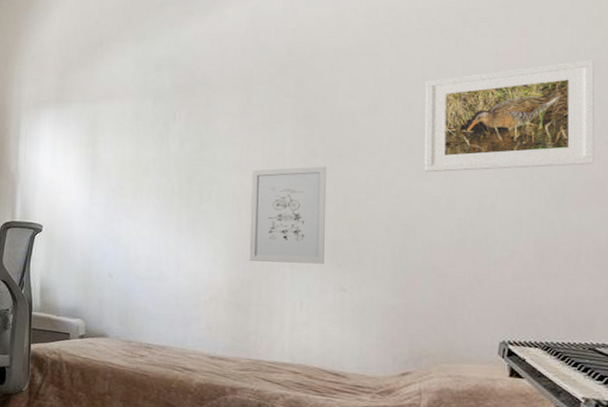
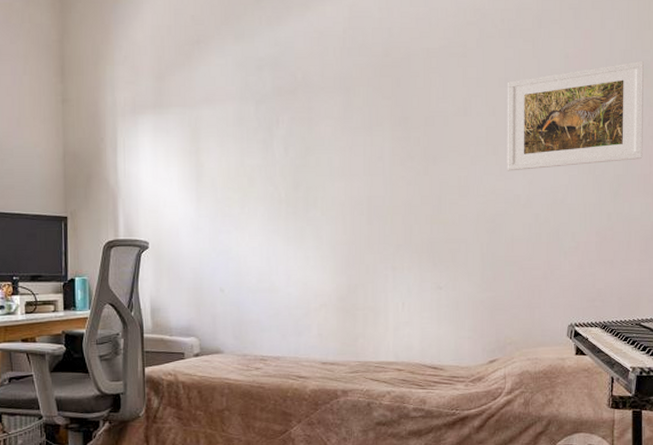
wall art: present [249,166,327,264] -> none [354,168,423,266]

